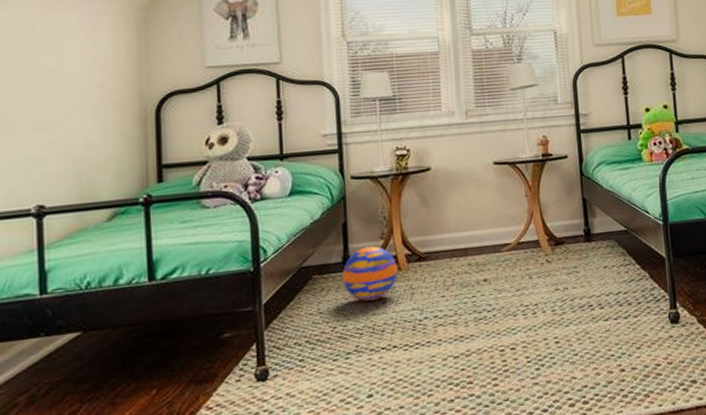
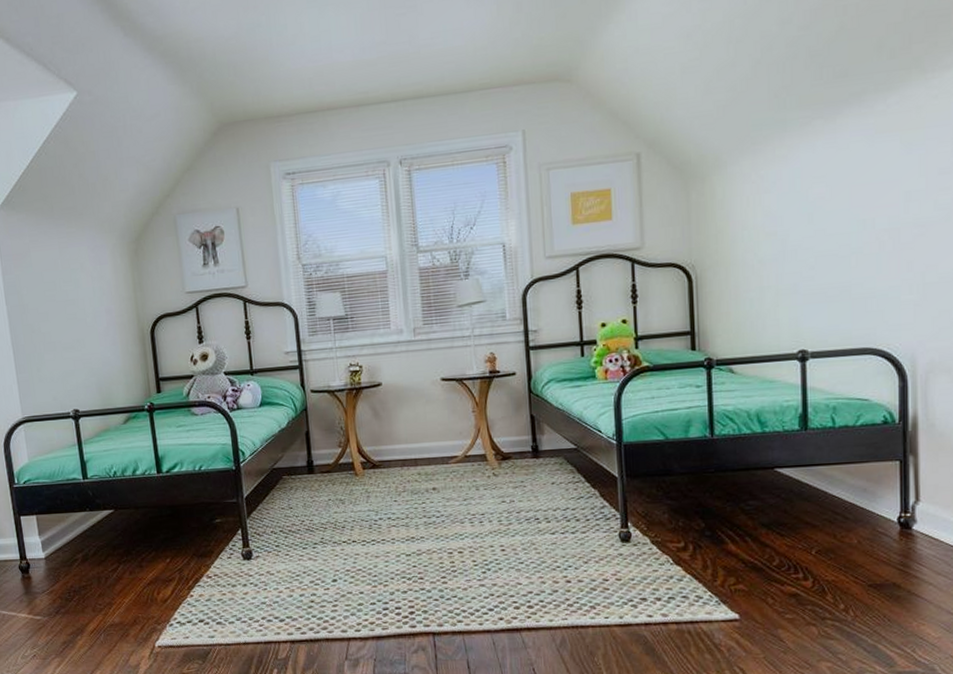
ball: present [342,246,398,302] -> none [307,453,355,501]

